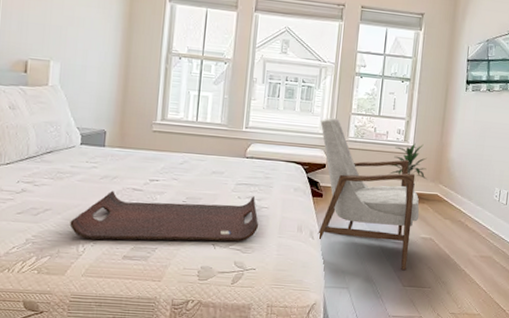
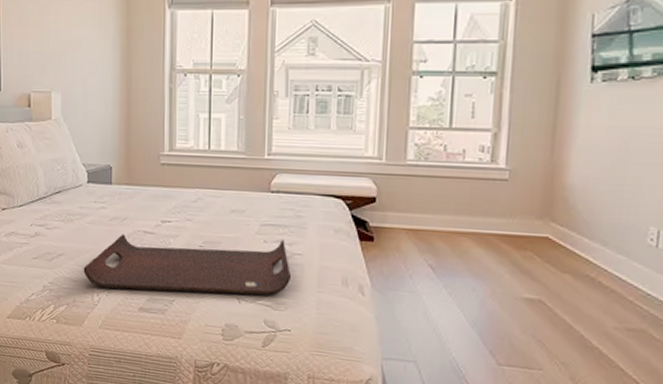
armchair: present [318,118,420,271] -> none [365,135,520,344]
indoor plant: present [389,143,427,187] -> none [469,164,530,227]

